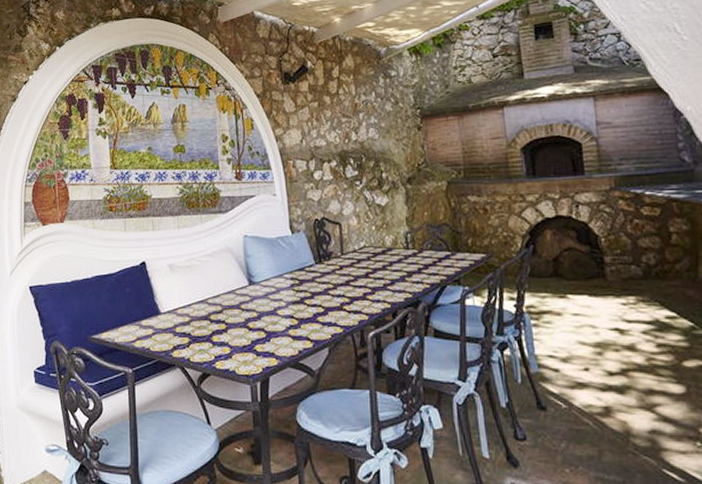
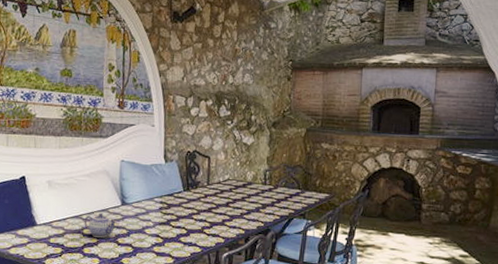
teapot: none [210,295,246,323] -> present [84,212,117,238]

